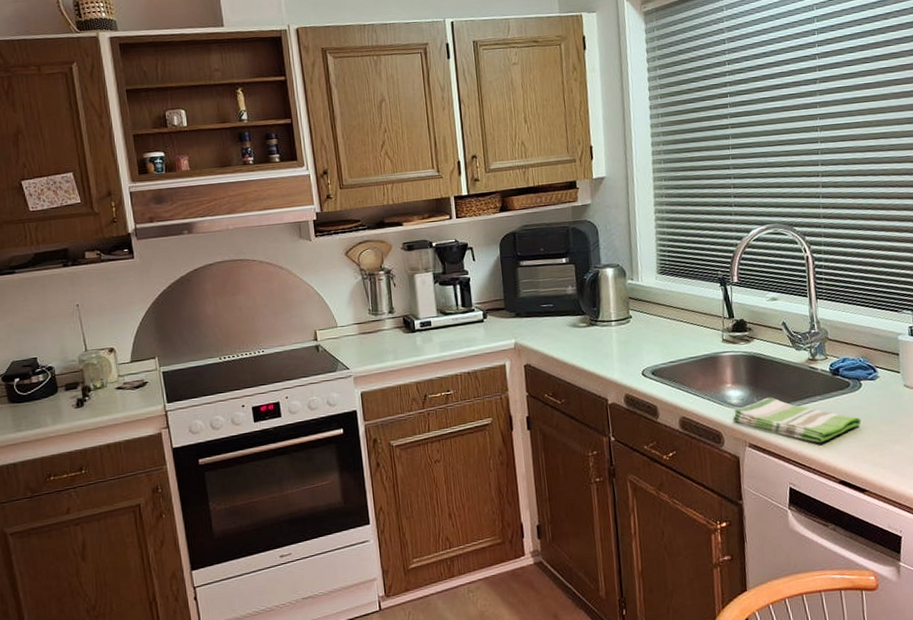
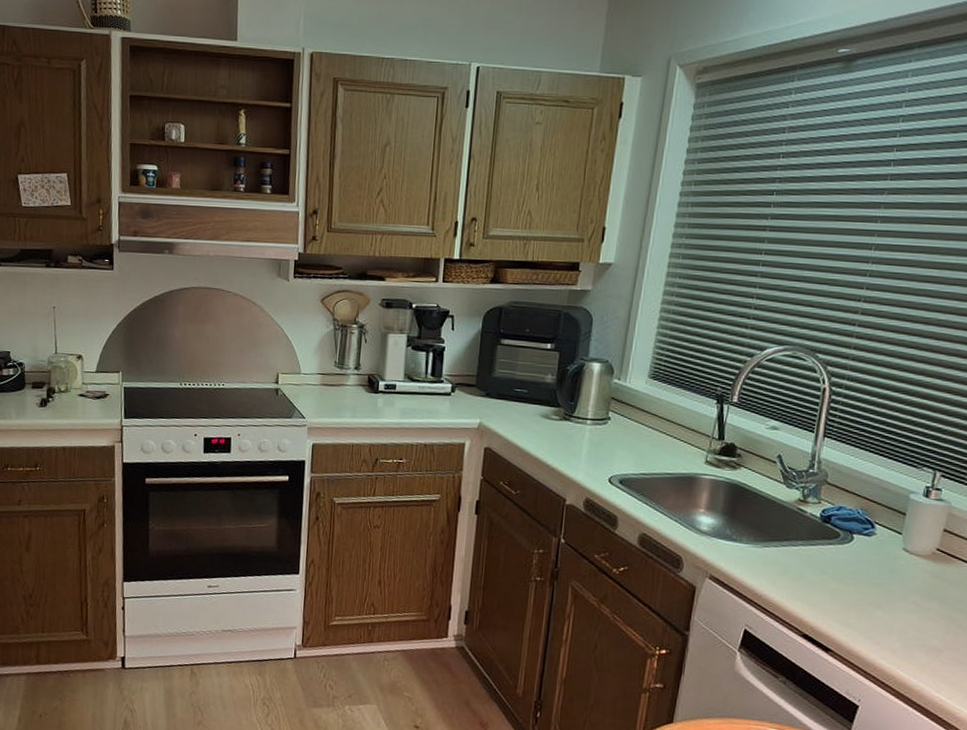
dish towel: present [732,397,861,443] -> none [697,531,844,591]

